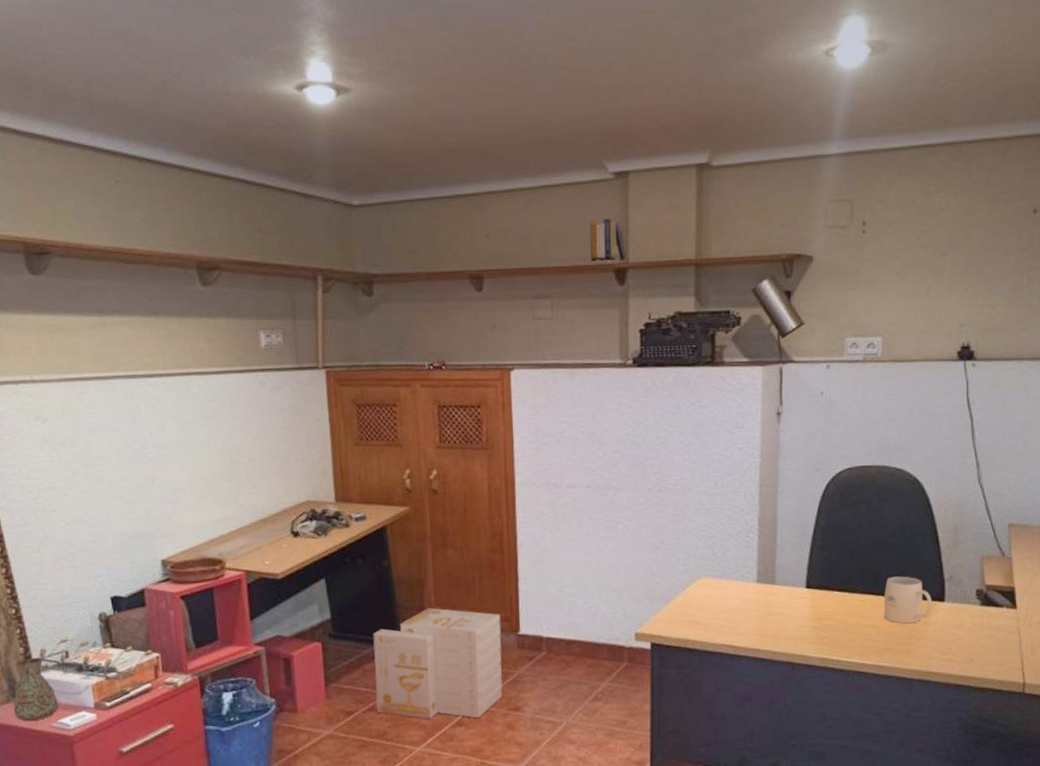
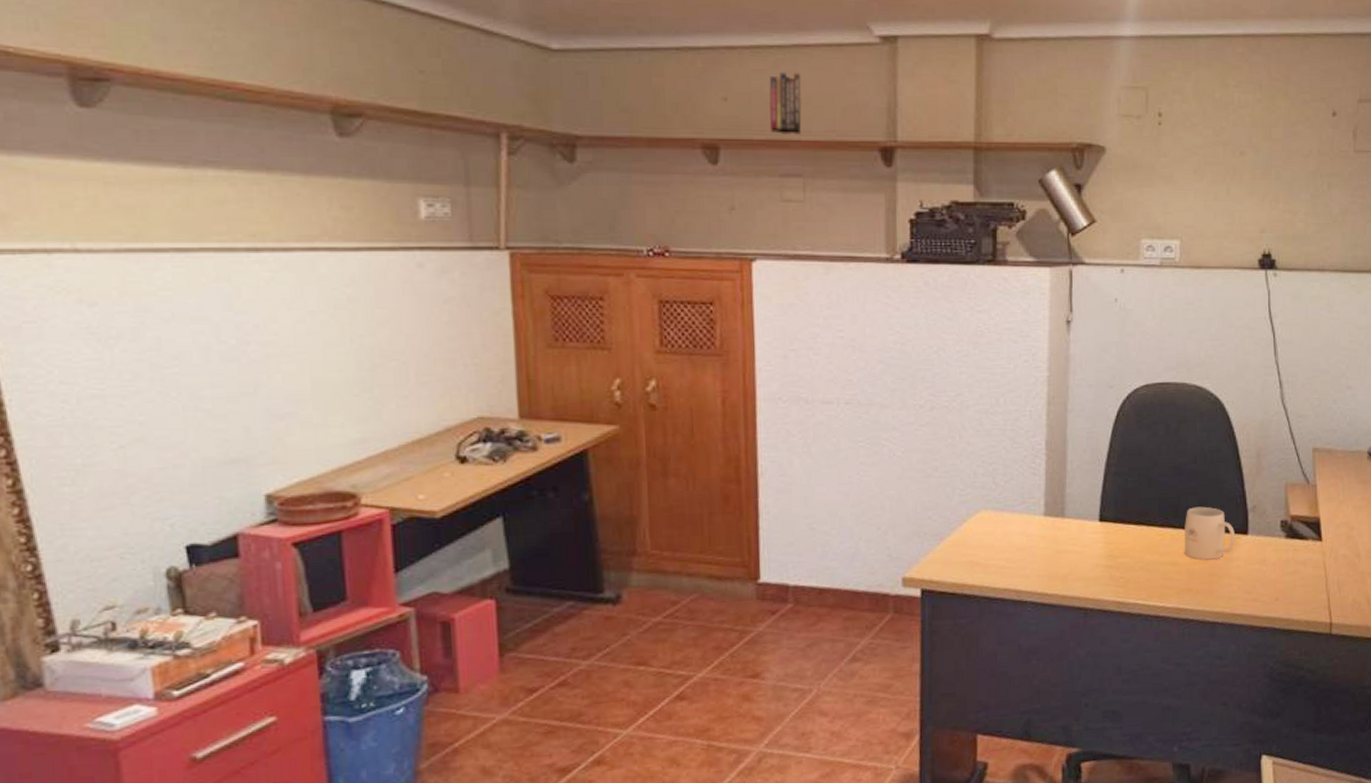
decorative vase: present [13,658,59,722] -> none [22,632,98,723]
product box: present [373,608,503,719] -> none [567,552,737,693]
books: none [522,210,550,263] -> present [769,72,802,135]
books: present [589,218,627,262] -> none [851,88,895,139]

